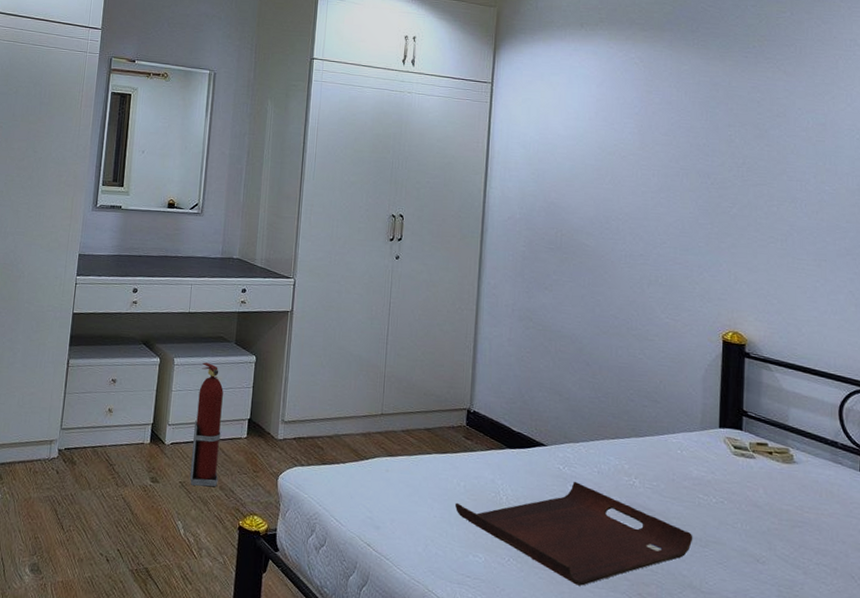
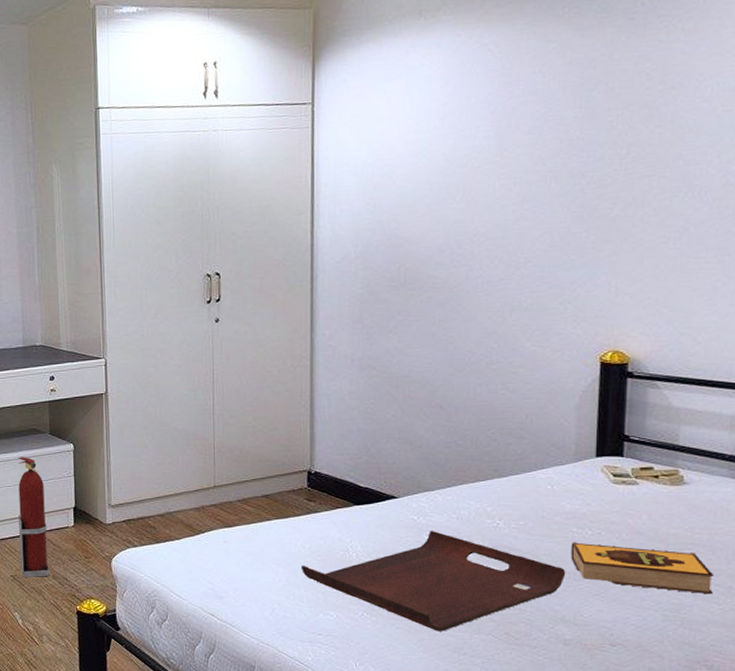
hardback book: none [697,508,822,574] -> present [571,542,714,595]

